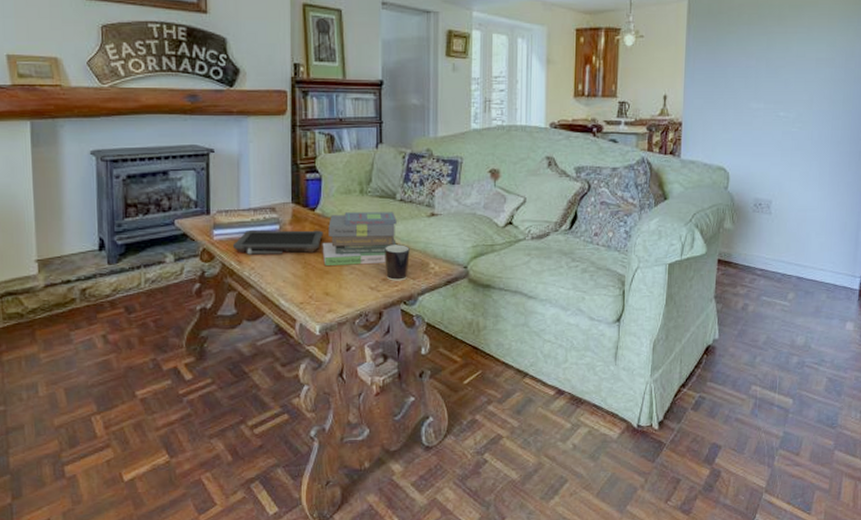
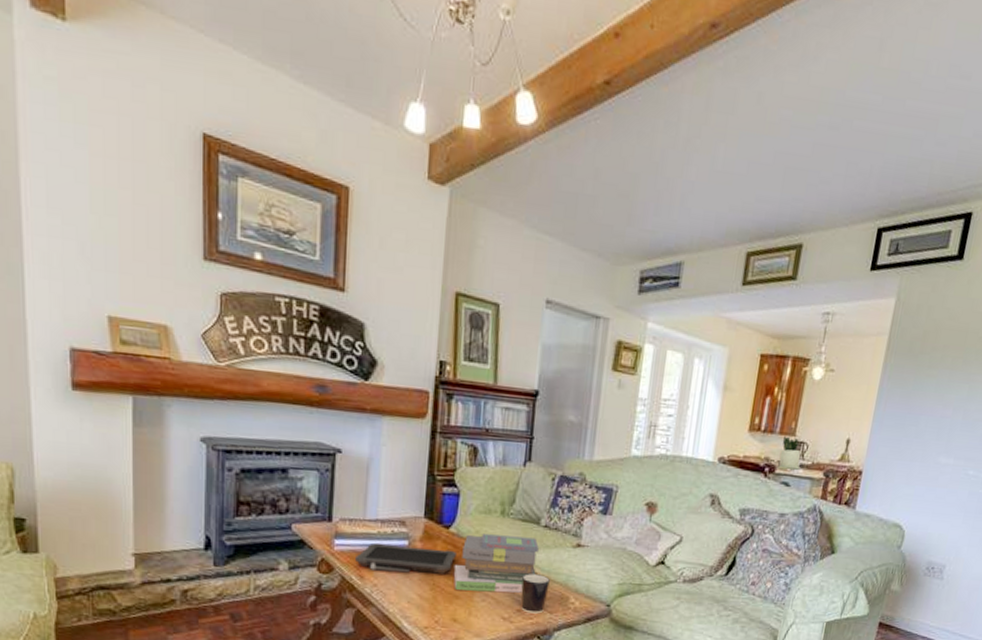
planter: none [603,98,625,128] -> present [776,436,801,471]

